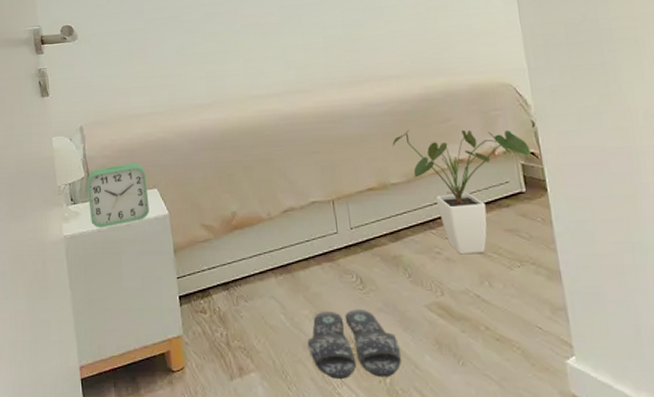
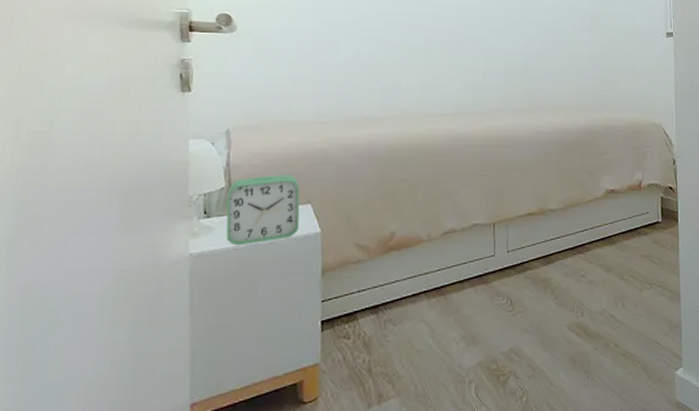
slippers: present [307,309,401,379] -> none [452,330,539,400]
house plant: present [392,129,531,255] -> none [555,159,669,278]

